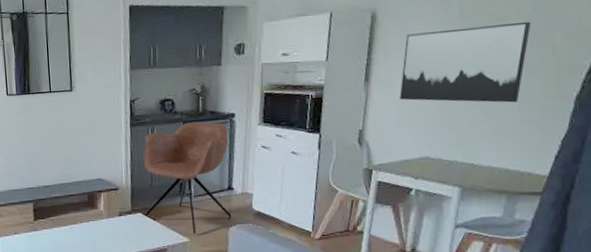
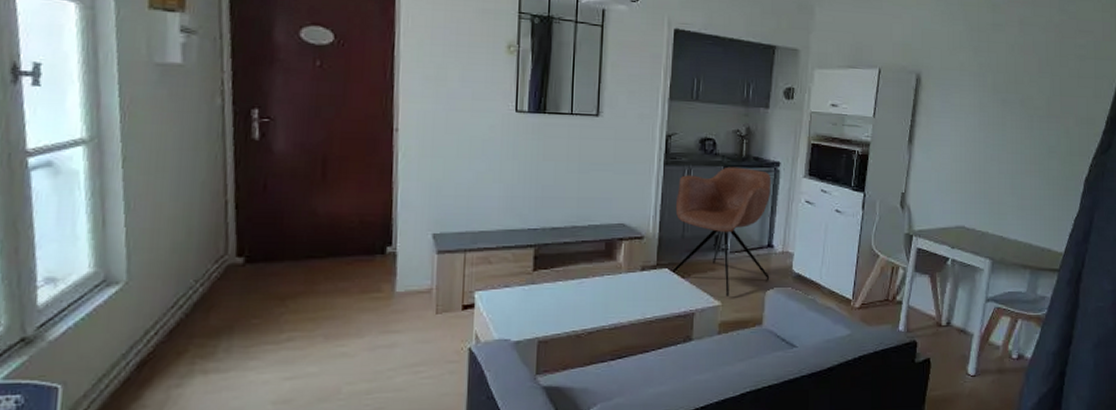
wall art: present [400,21,531,103] -> none [940,101,1050,179]

